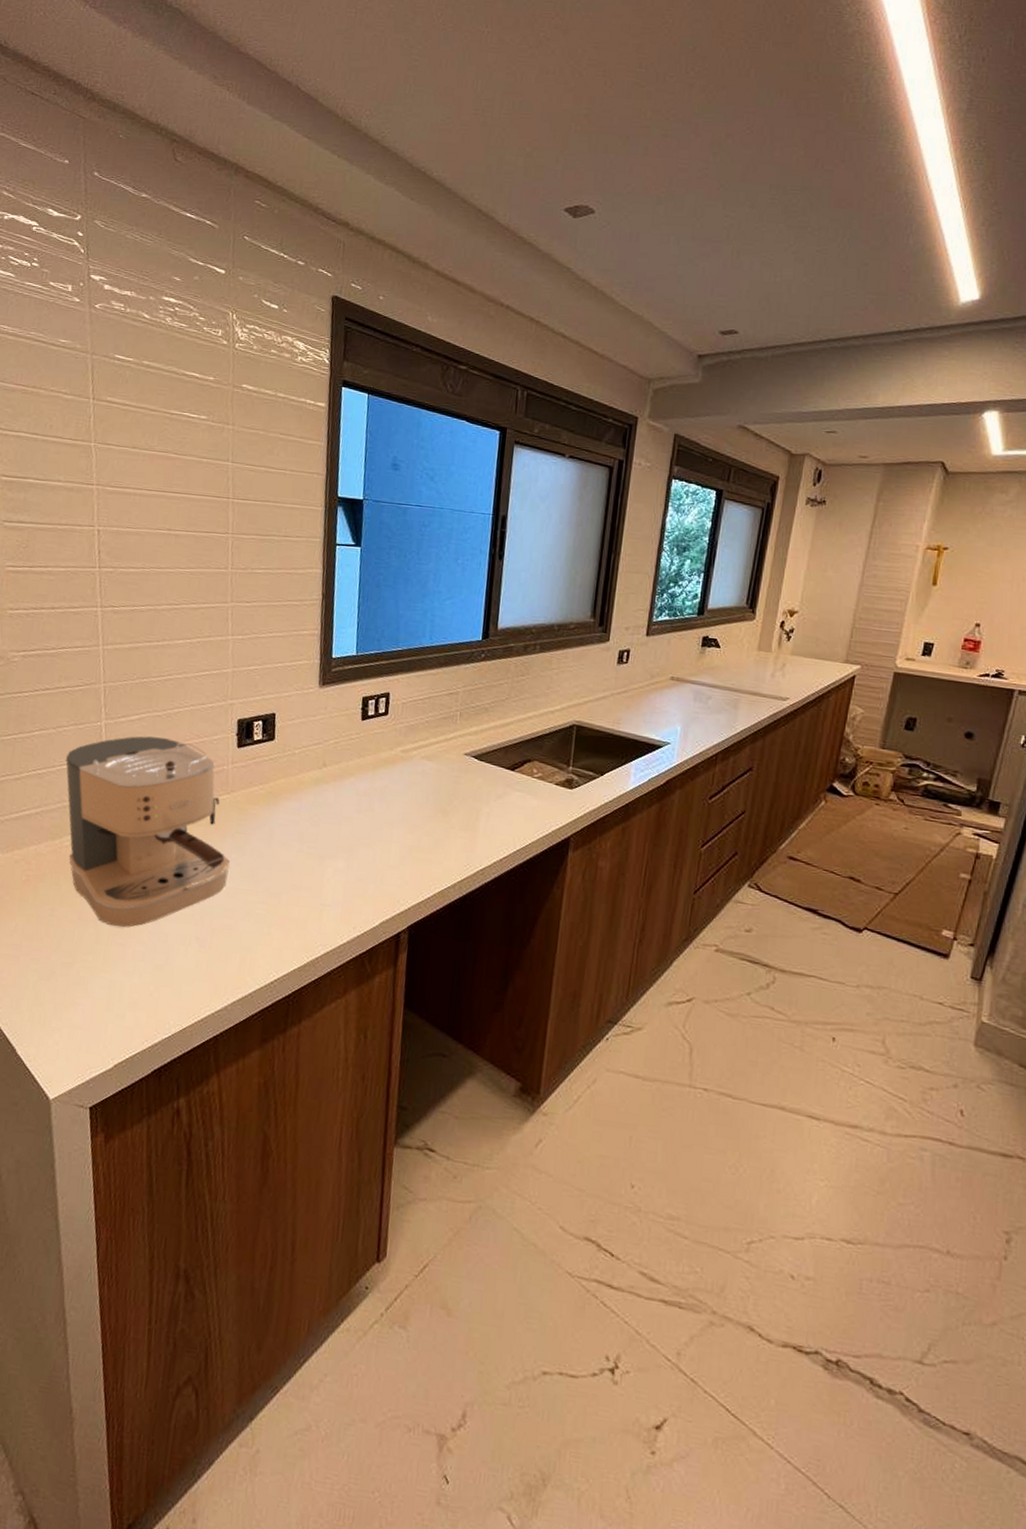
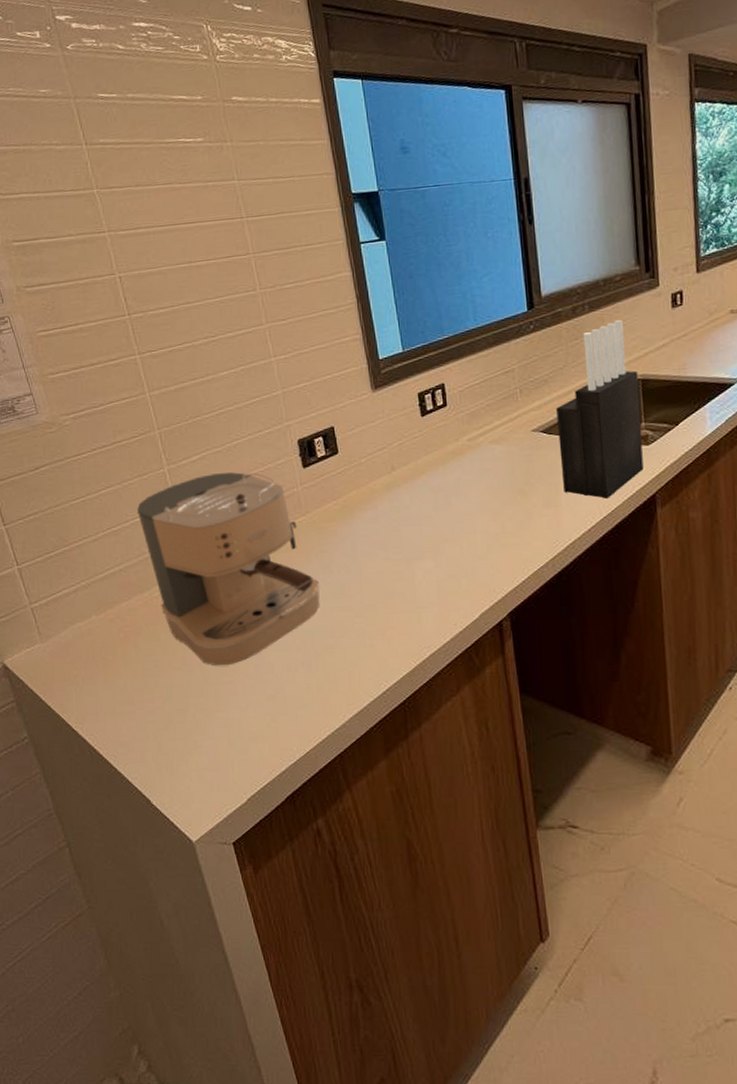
knife block: none [484,664,574,833] -> present [556,319,644,499]

